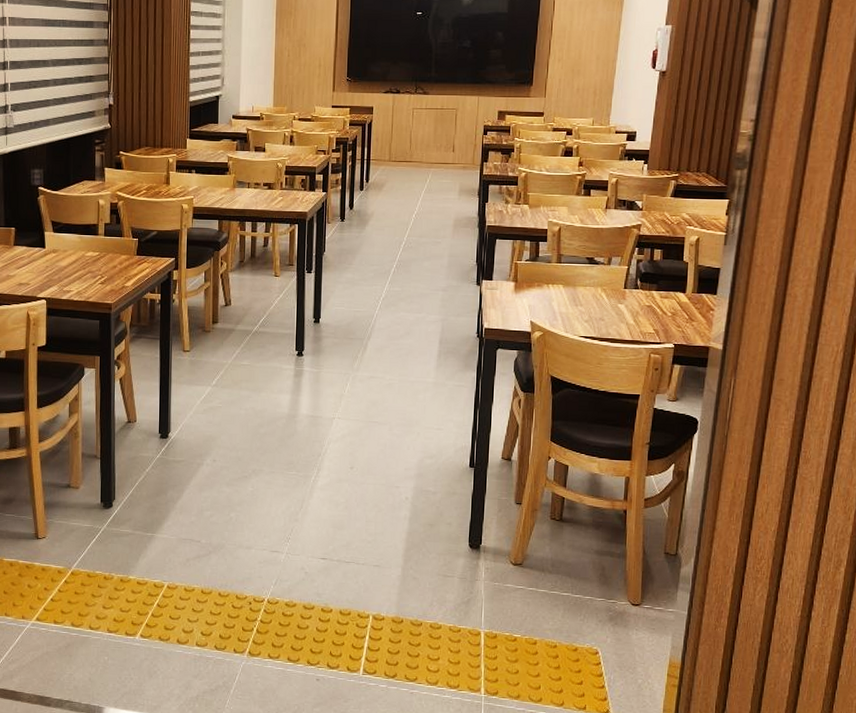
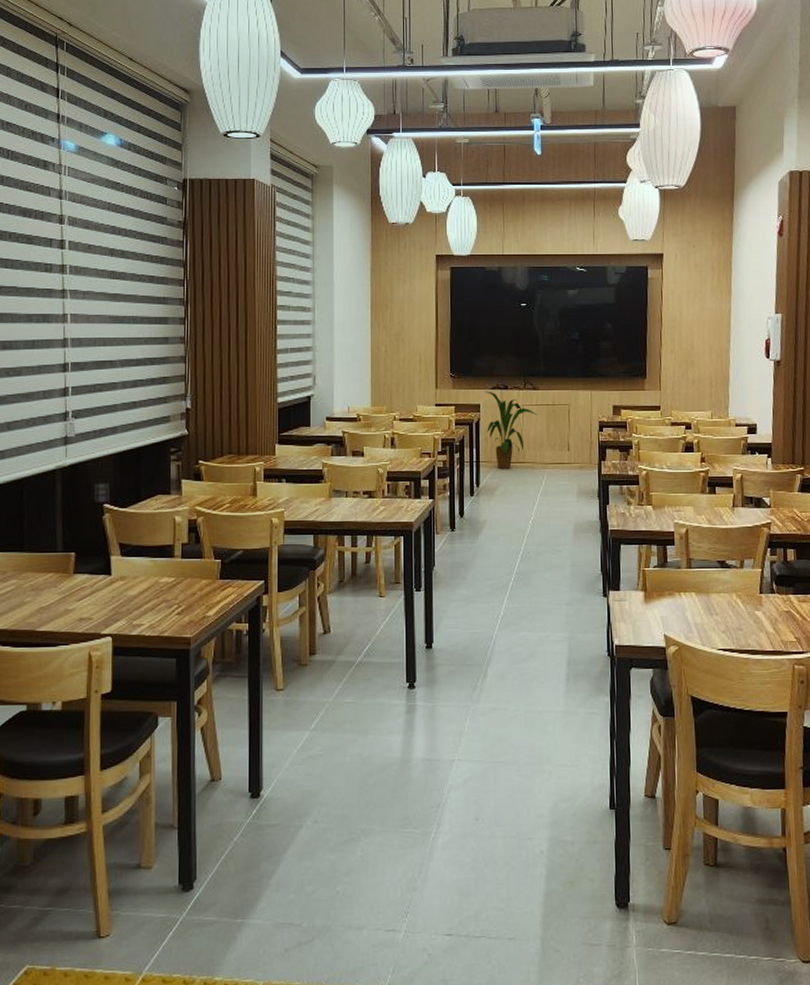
house plant: none [378,94,427,168] -> present [485,391,538,470]

